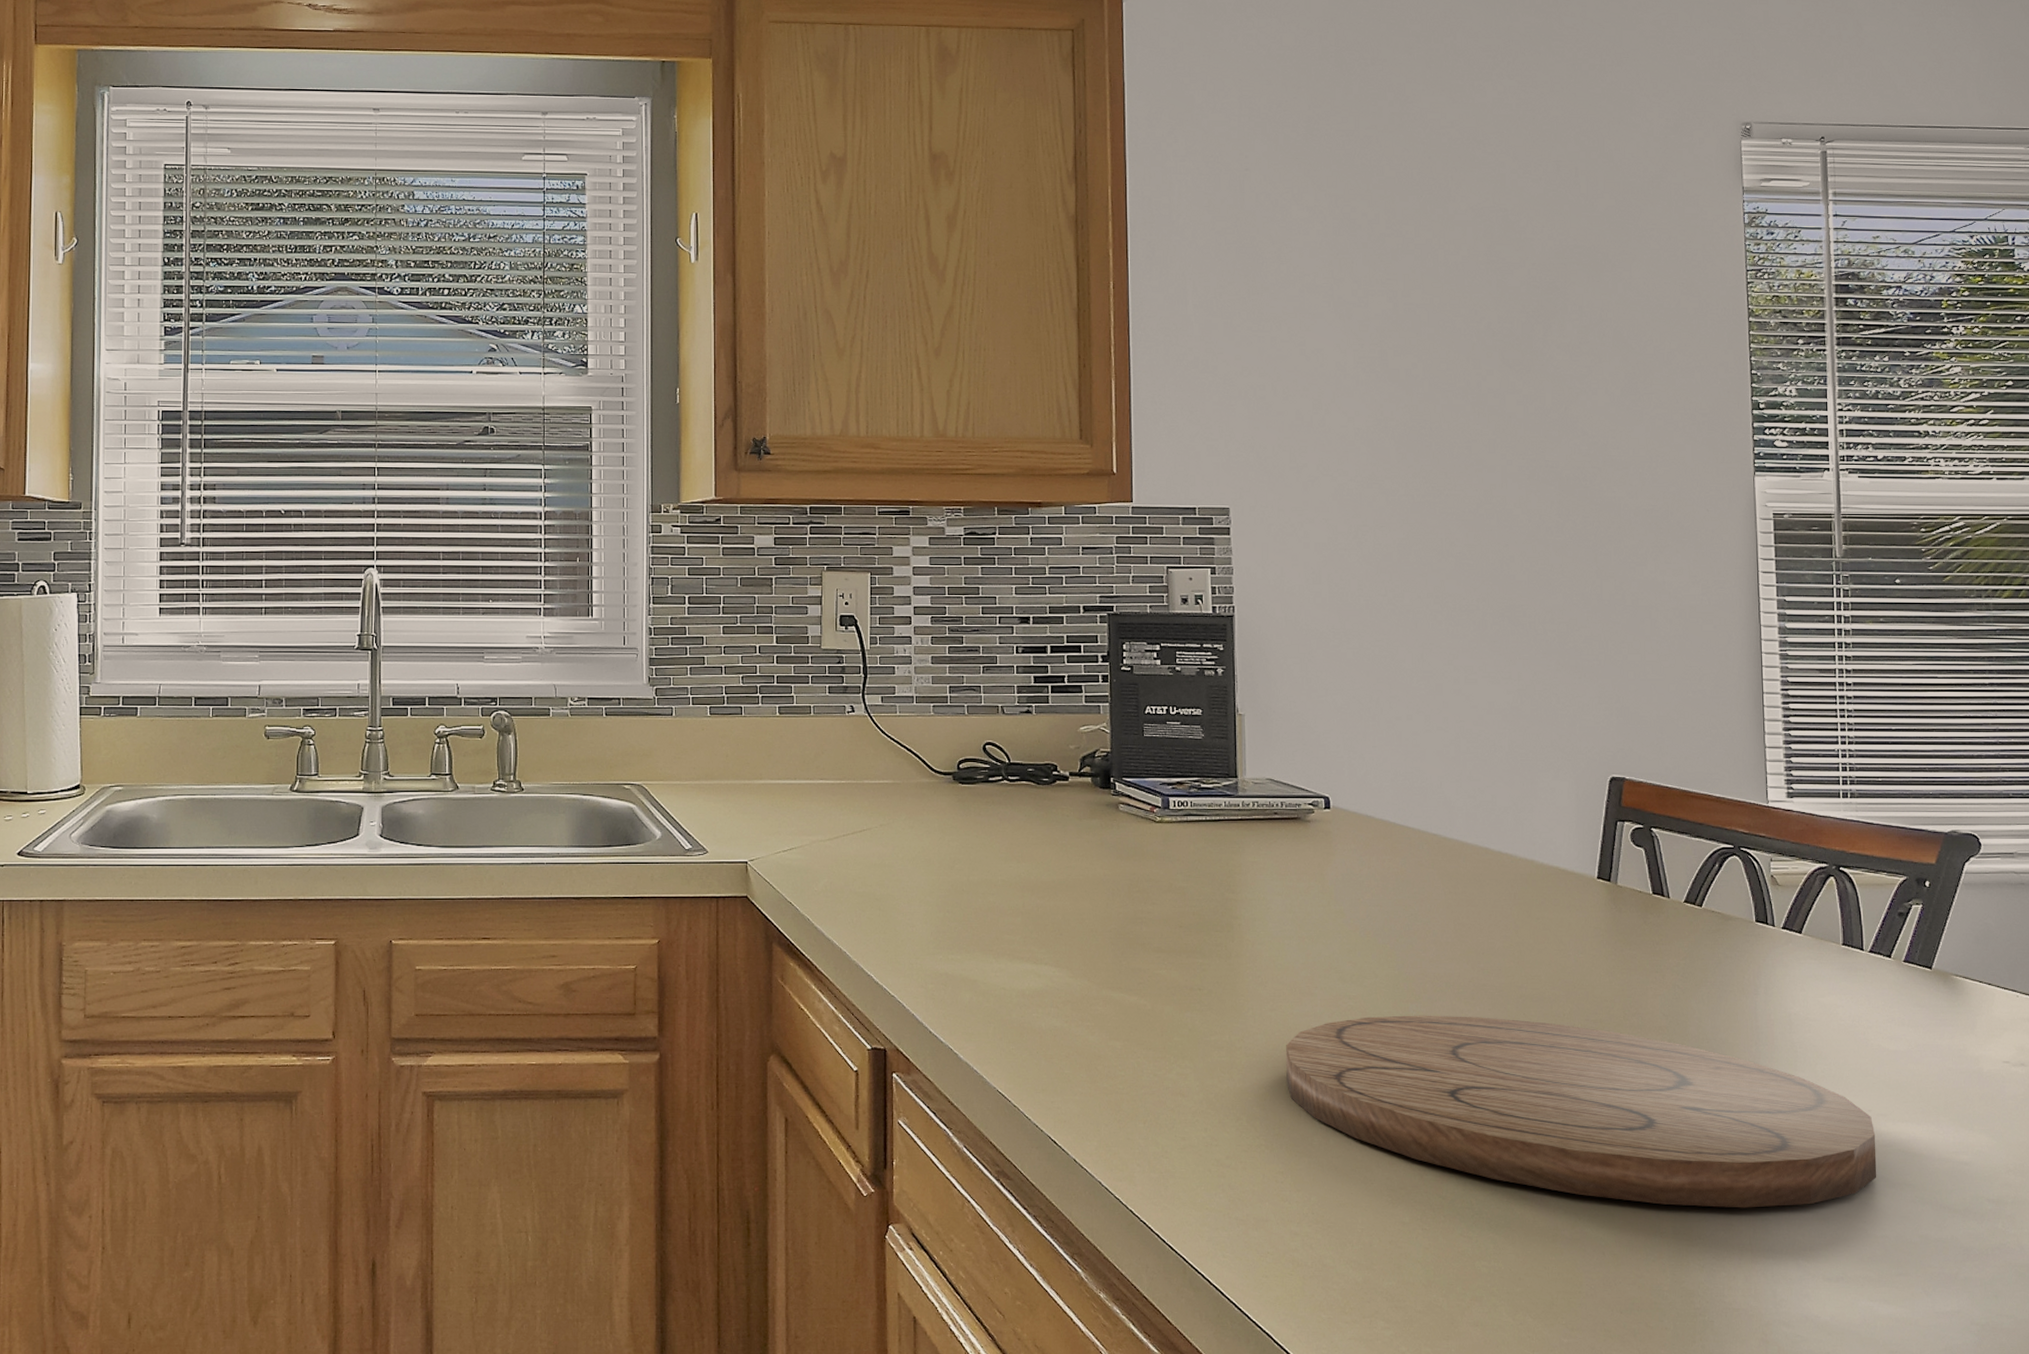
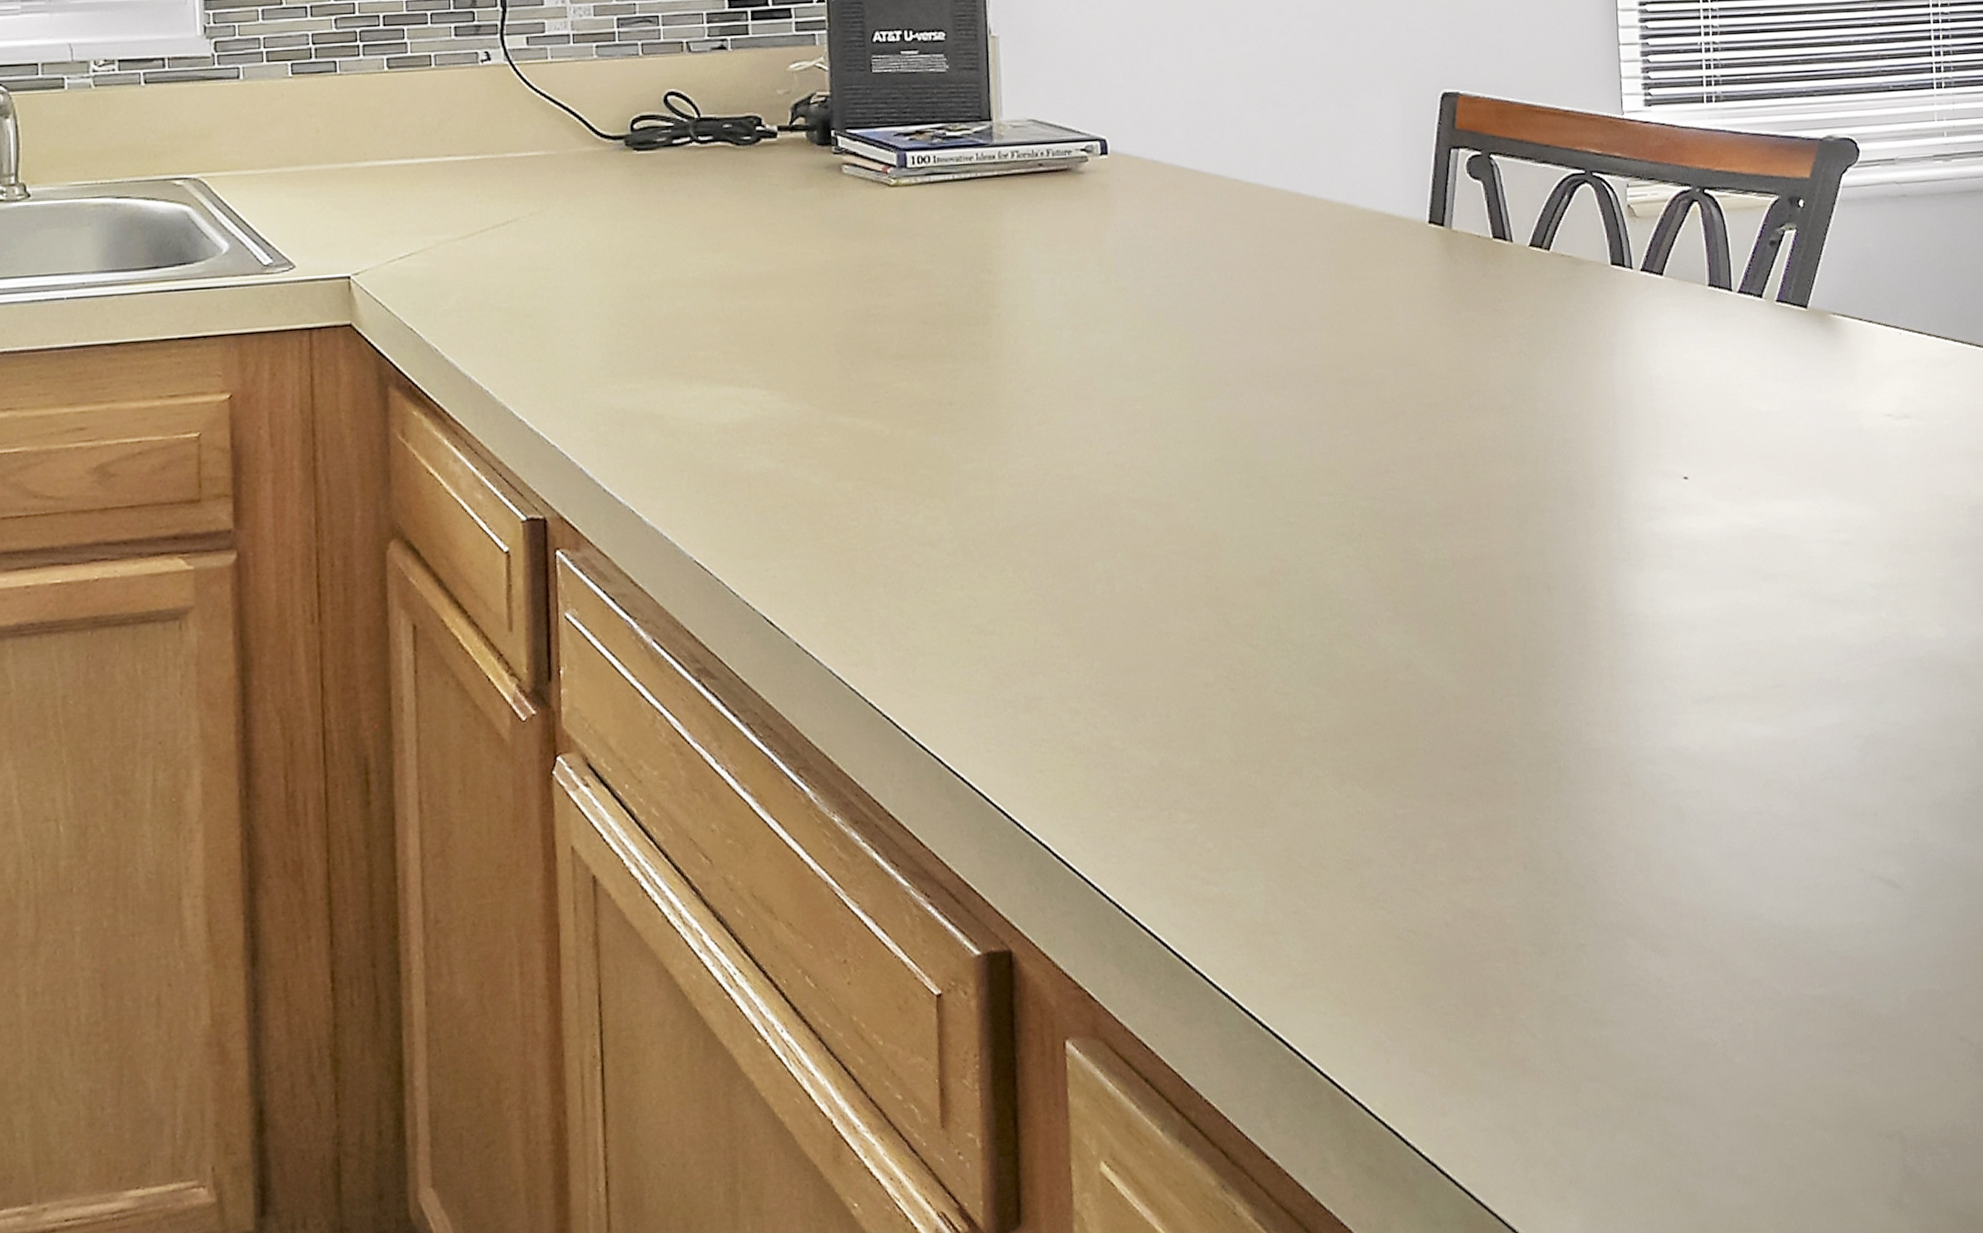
cutting board: present [1286,1015,1877,1208] -> none [1059,410,1750,629]

